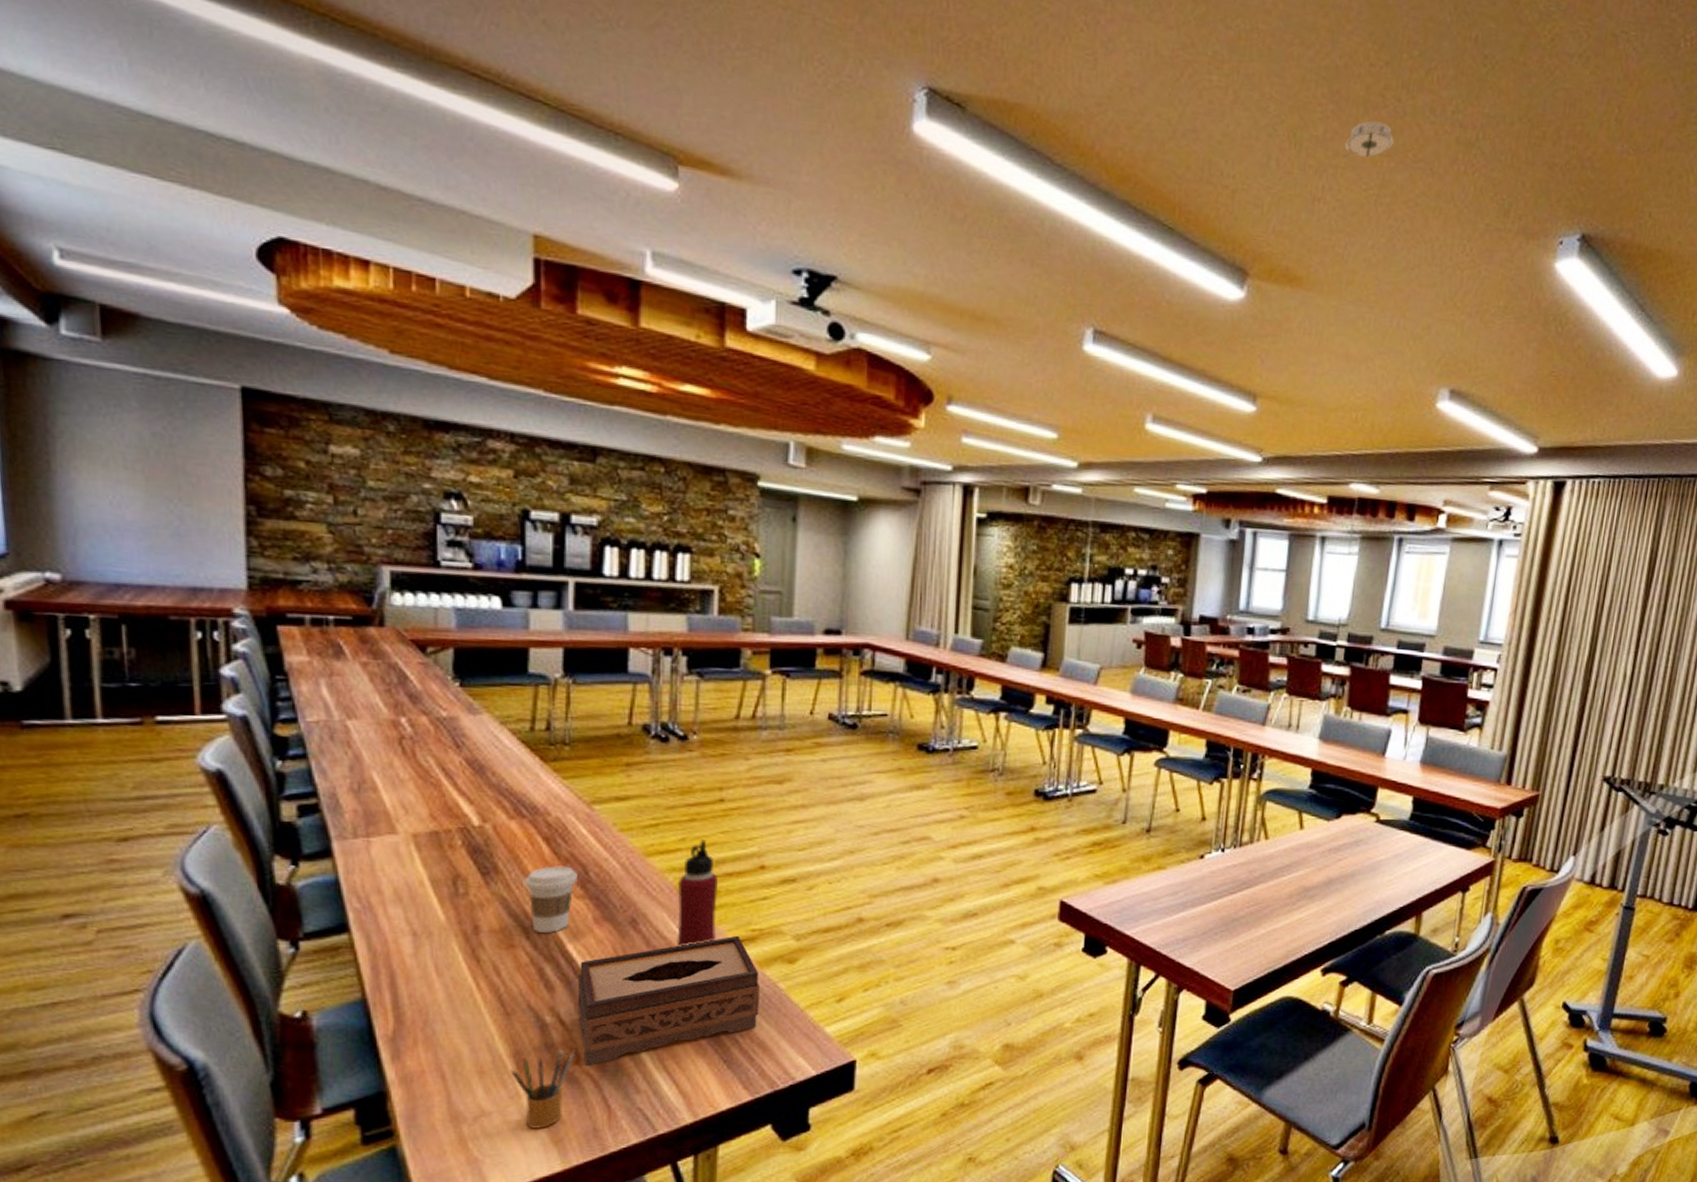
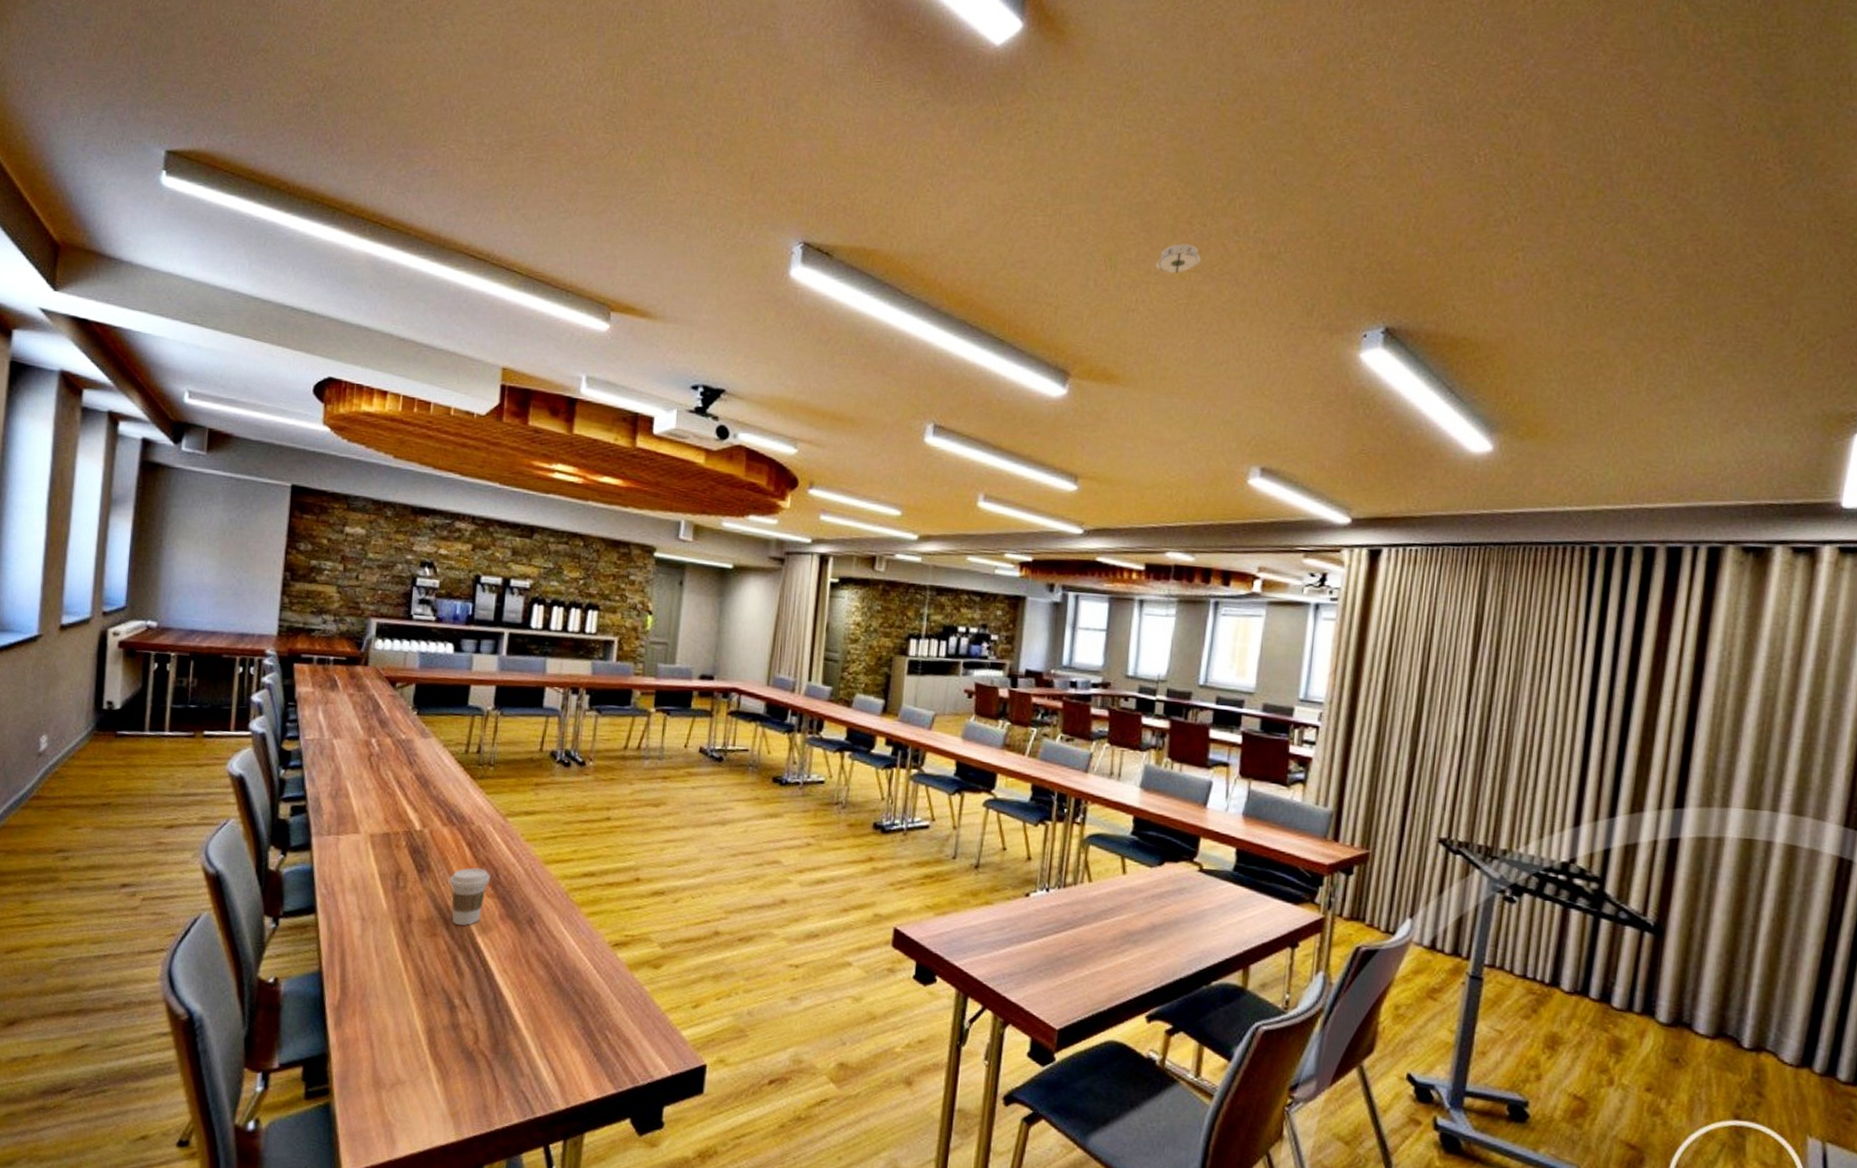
pencil box: present [510,1048,577,1129] -> none [423,1030,476,1101]
tissue box: present [577,935,761,1066] -> none [480,939,629,1047]
water bottle: present [677,839,718,946] -> none [563,852,601,946]

